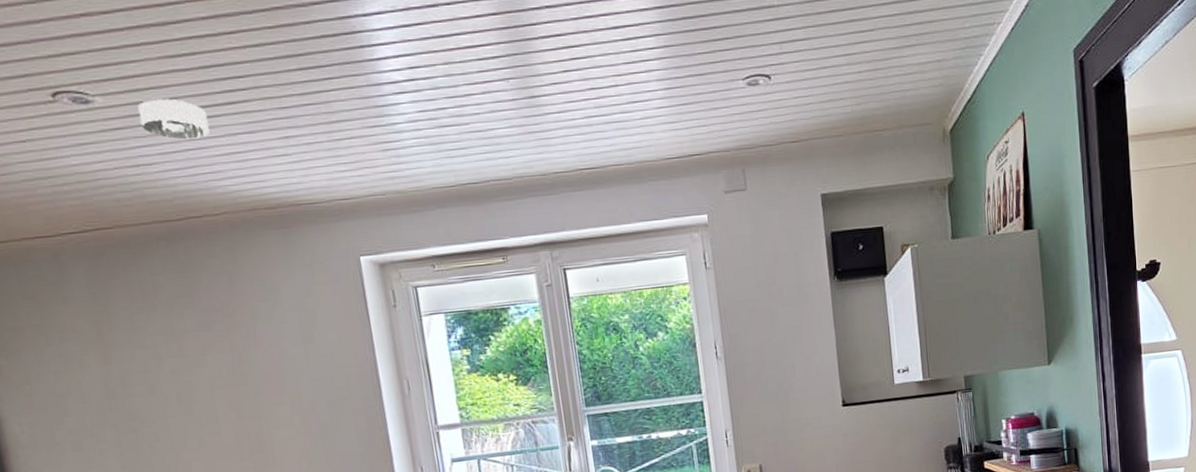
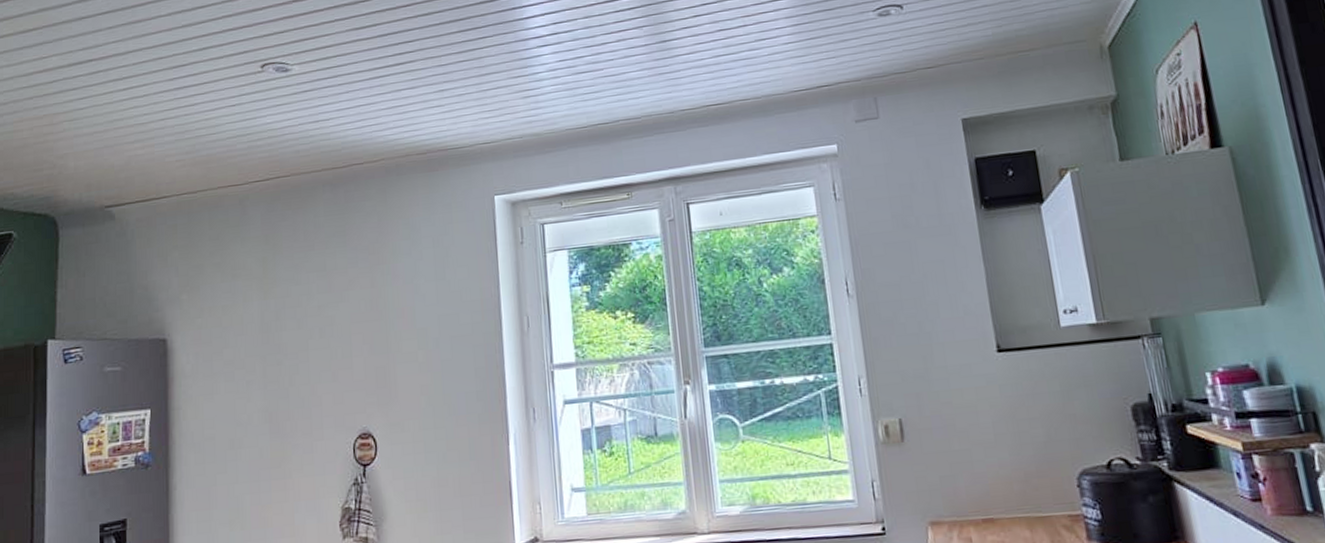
smoke detector: present [137,98,210,140] -> none [324,63,380,97]

